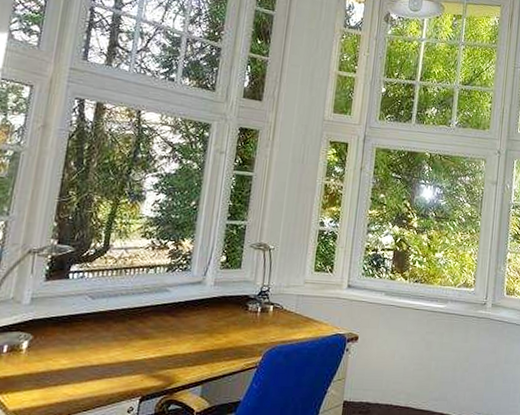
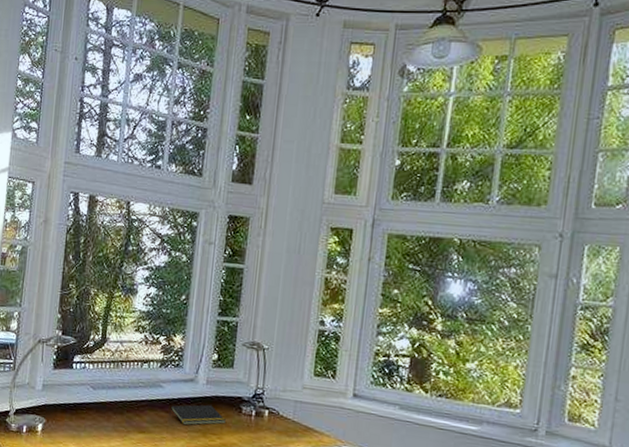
notepad: none [175,305,232,328] -> present [169,404,226,426]

